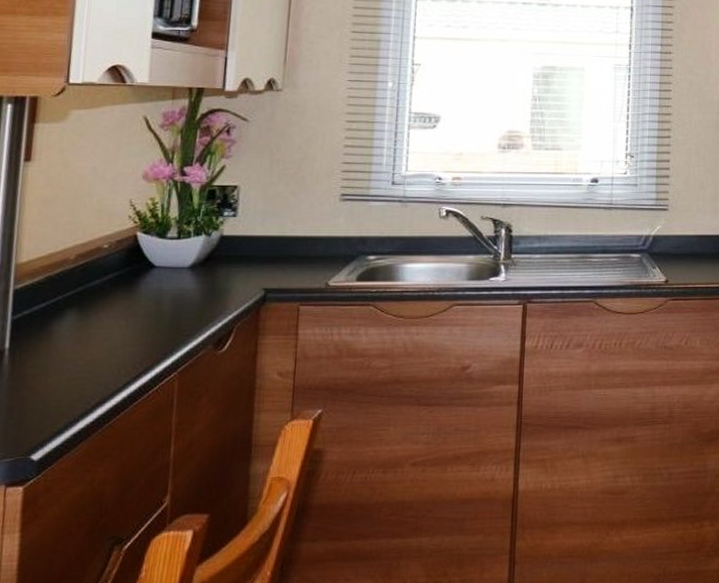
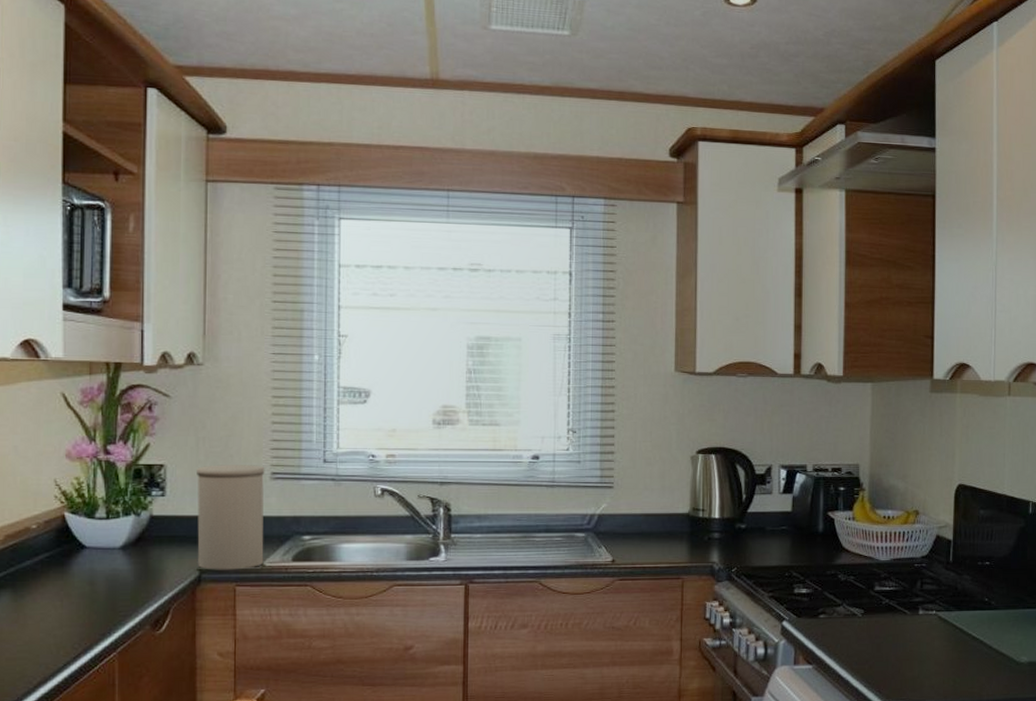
canister: none [264,186,335,290] -> present [197,465,265,570]

